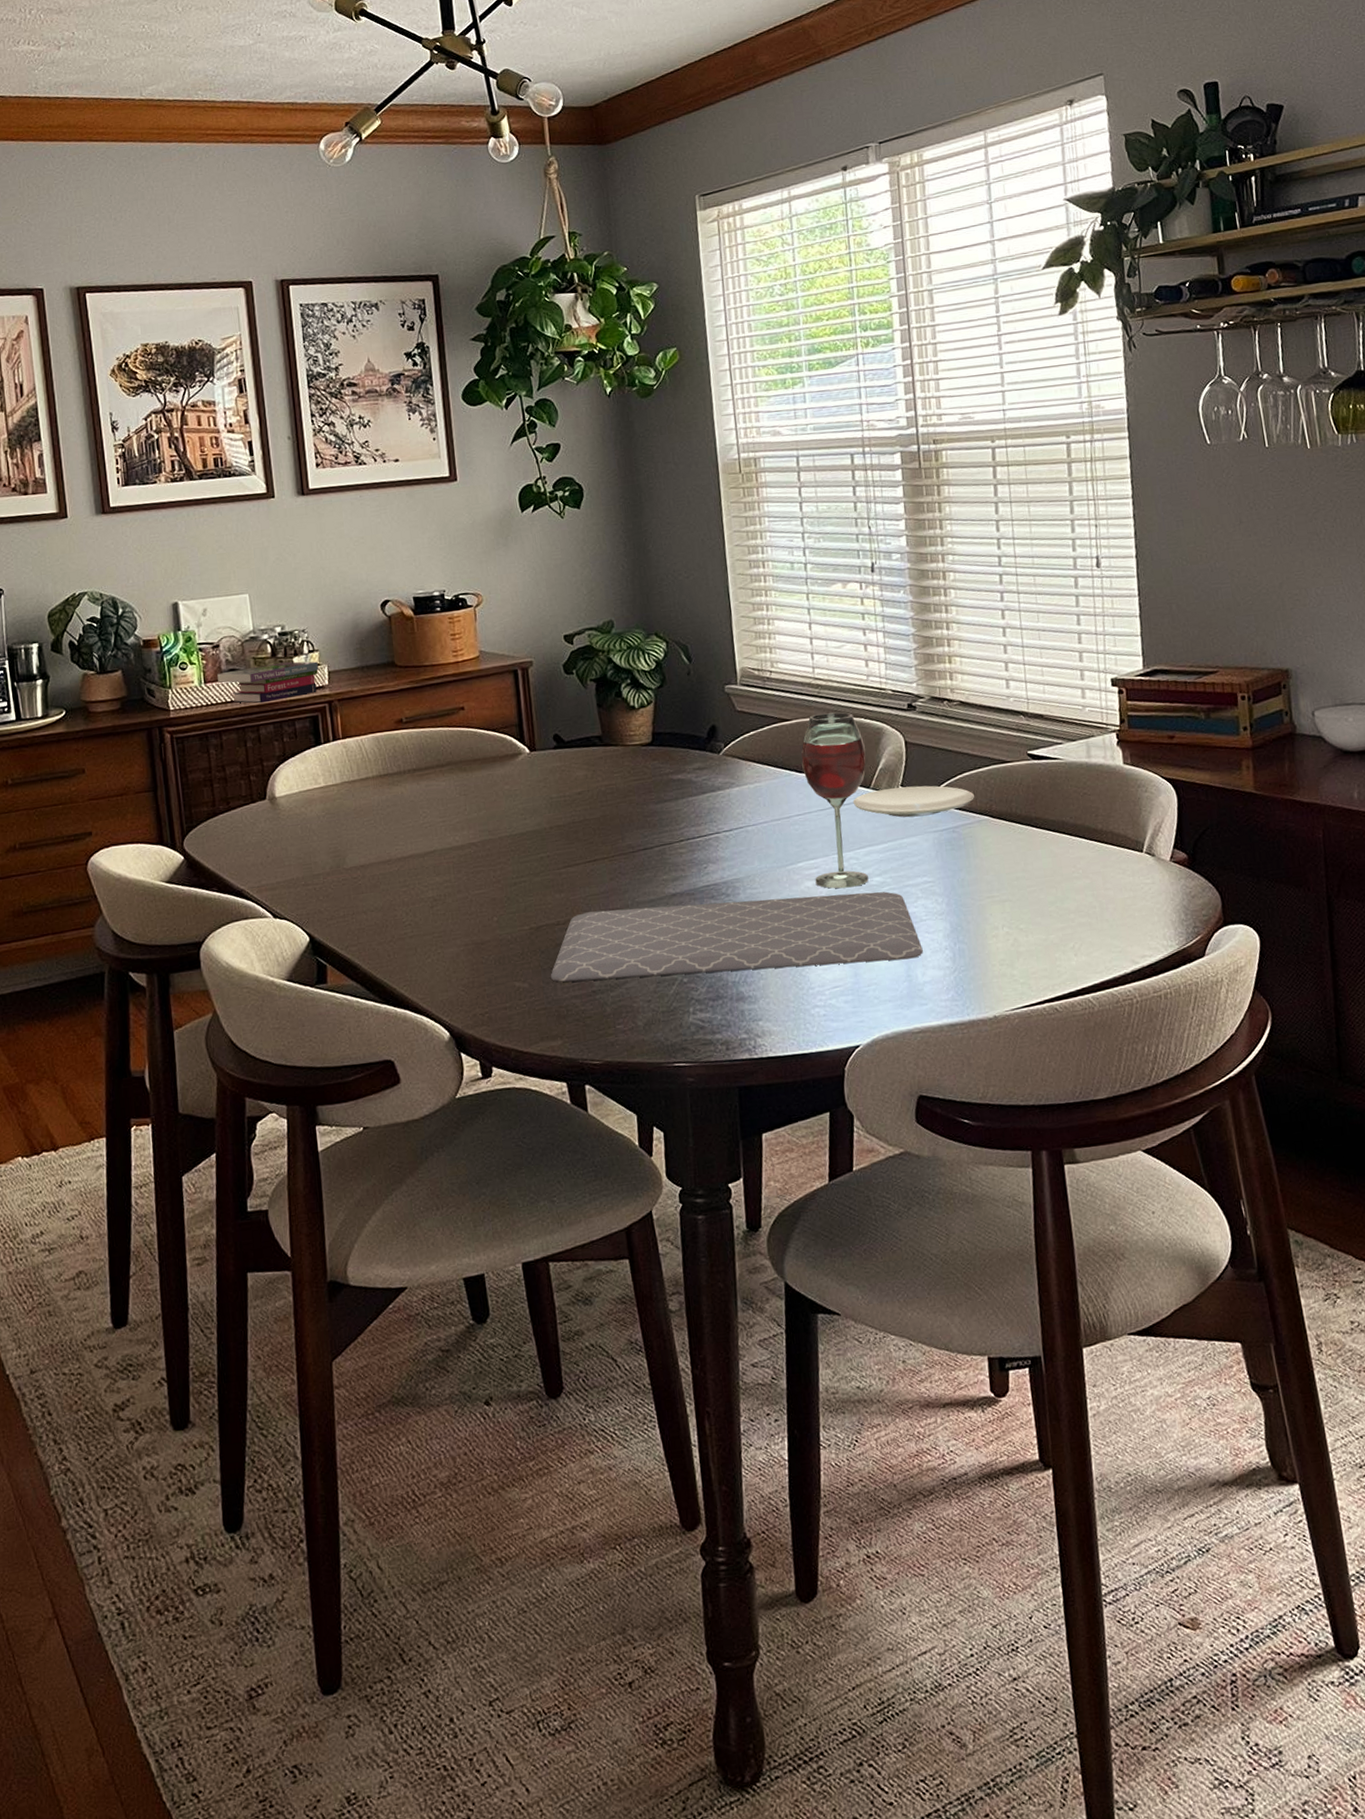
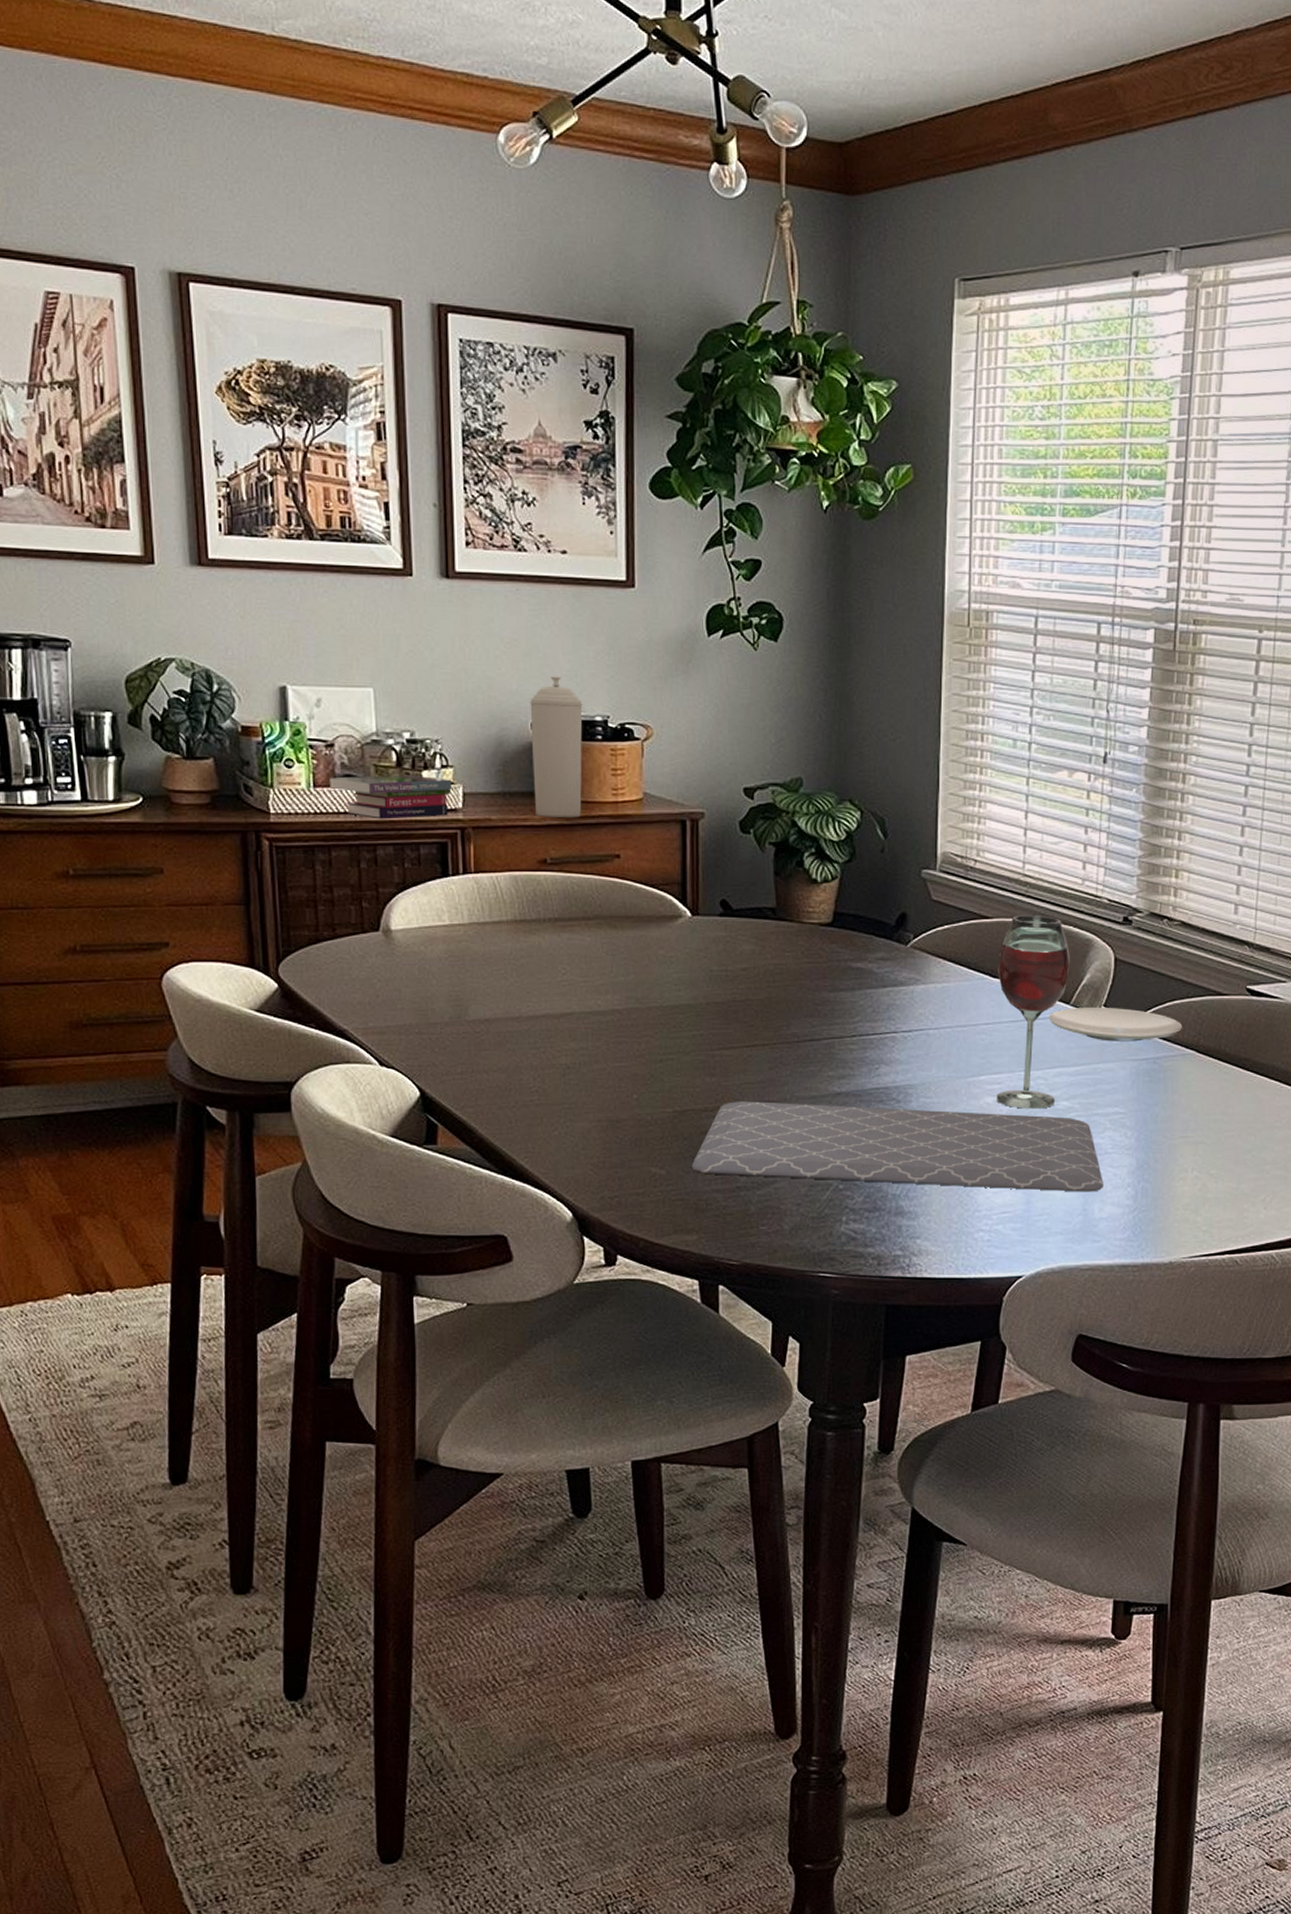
canister: none [378,562,428,684] -> present [530,676,583,819]

